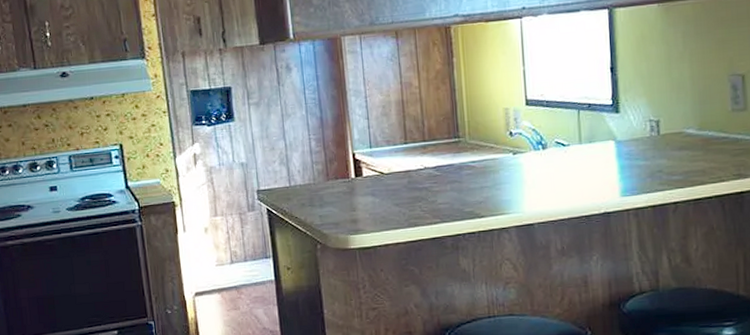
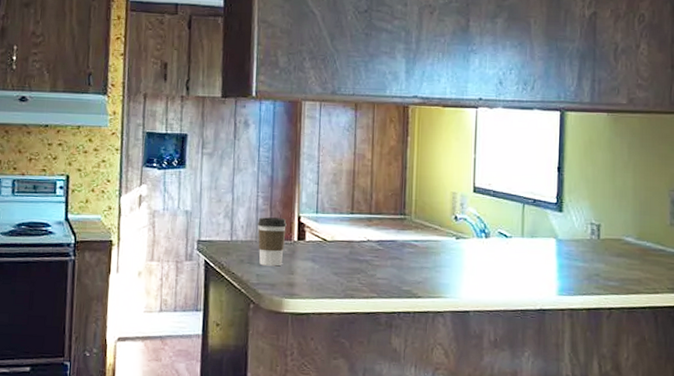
coffee cup: none [313,157,343,207] -> present [258,217,287,267]

